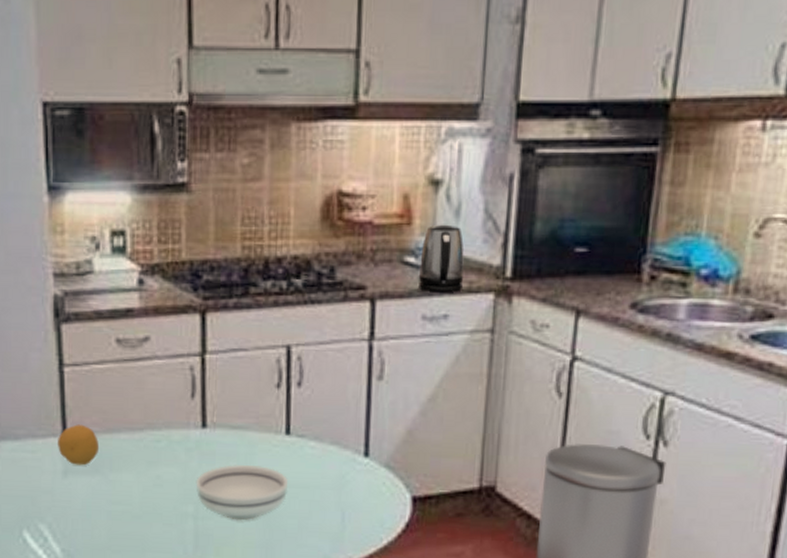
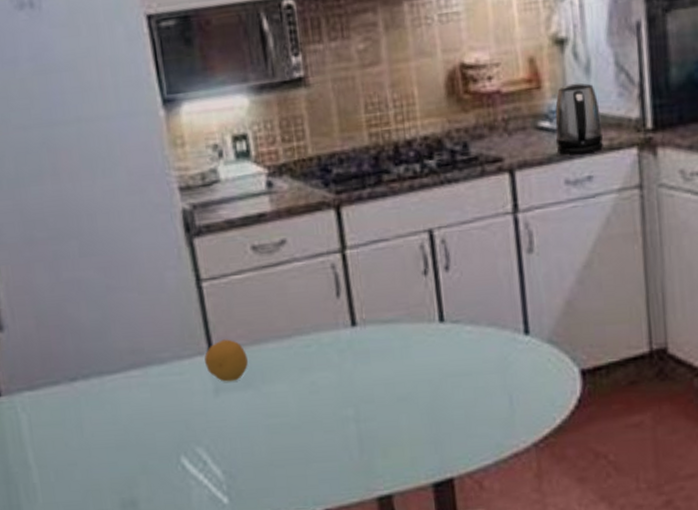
bowl: present [195,465,289,521] -> none [352,358,450,418]

